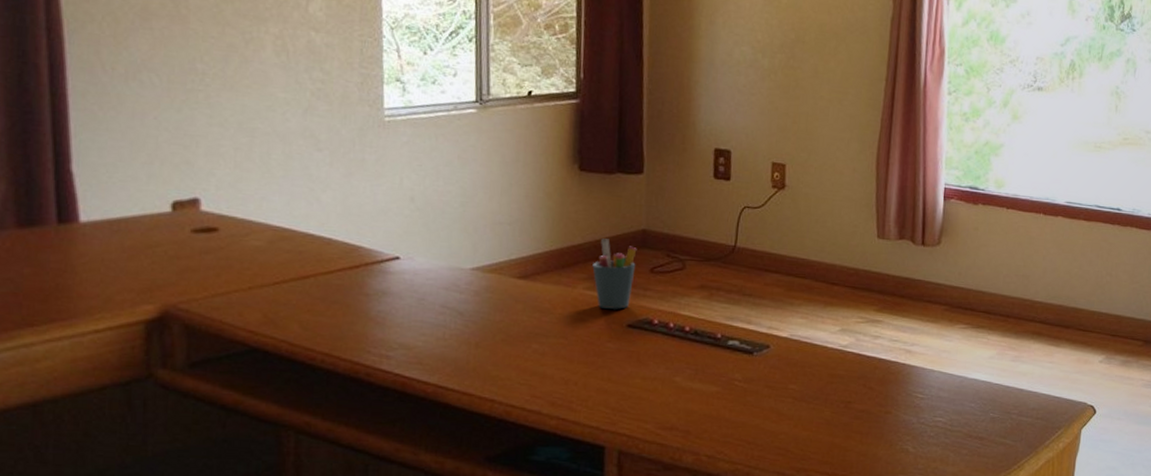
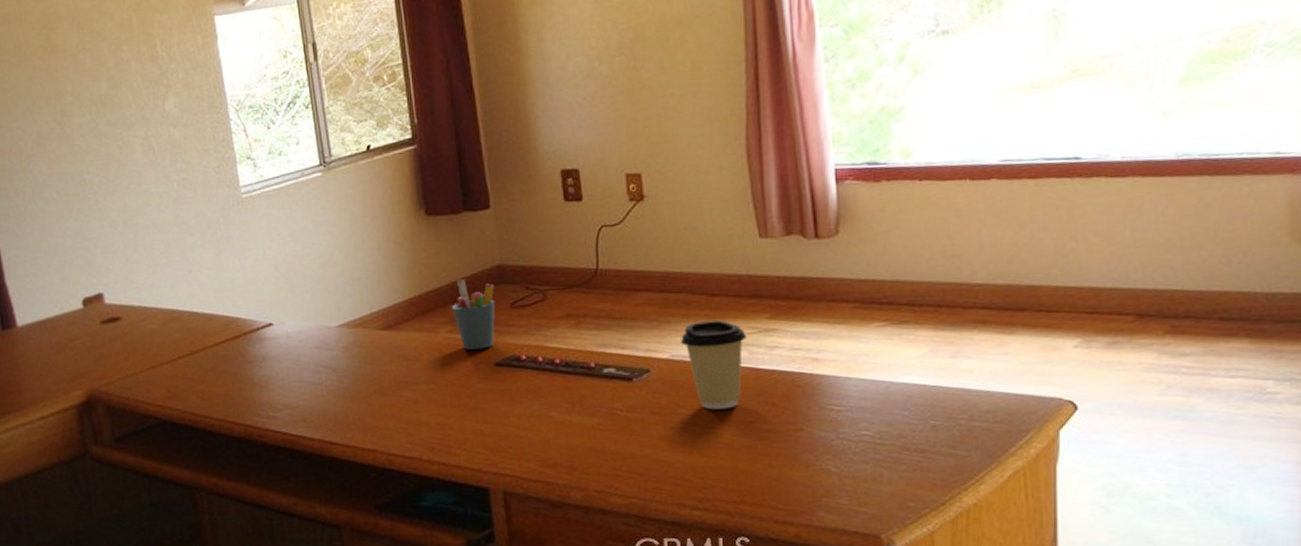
coffee cup: none [800,307,856,388] -> present [681,320,746,410]

